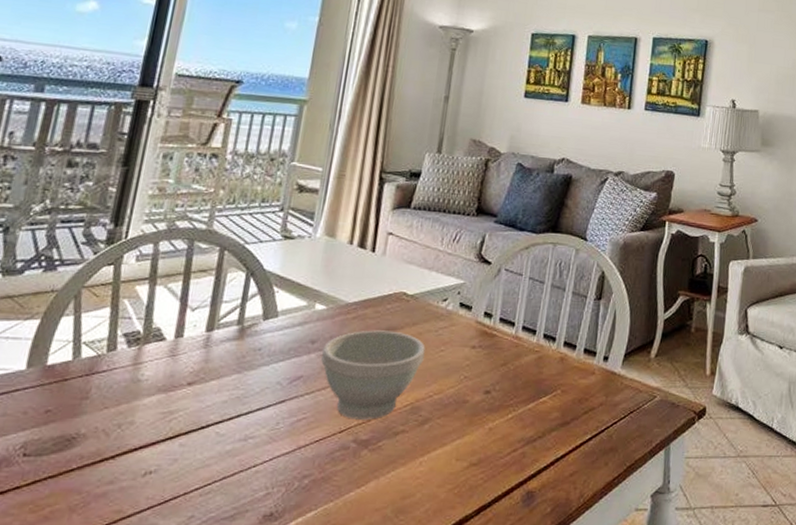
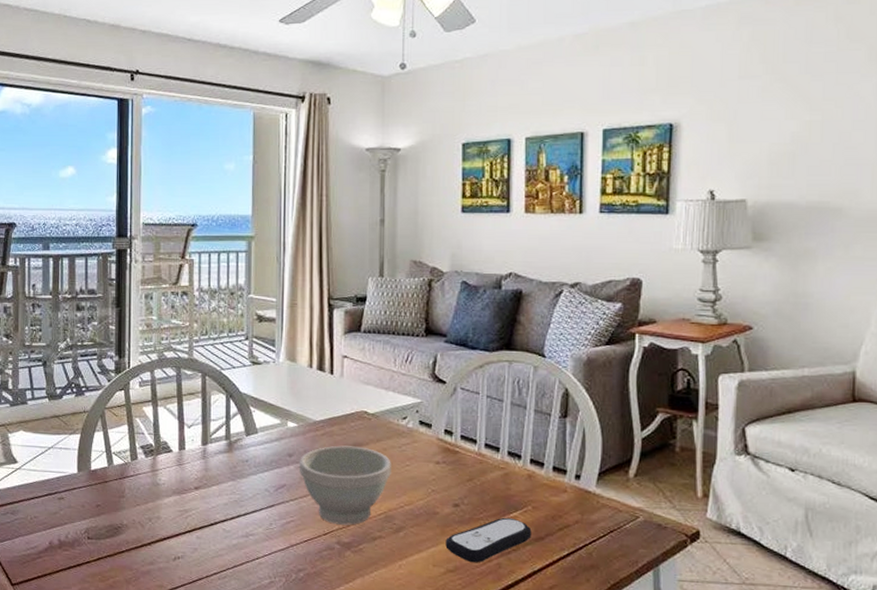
remote control: none [471,403,559,454] -> present [445,517,532,563]

